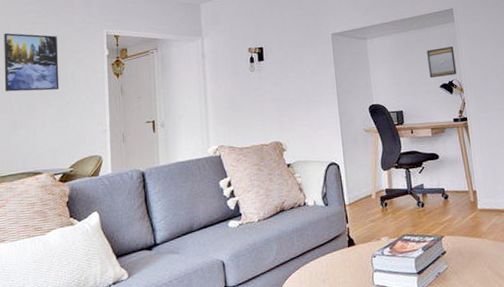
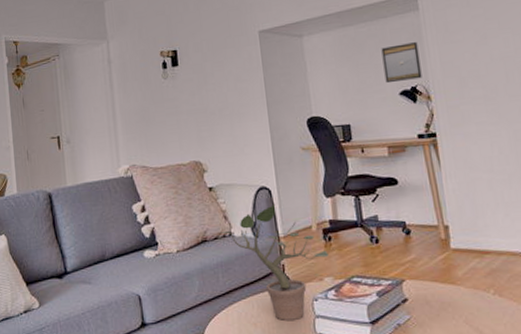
potted plant: none [295,177,385,276] -> present [219,204,329,320]

